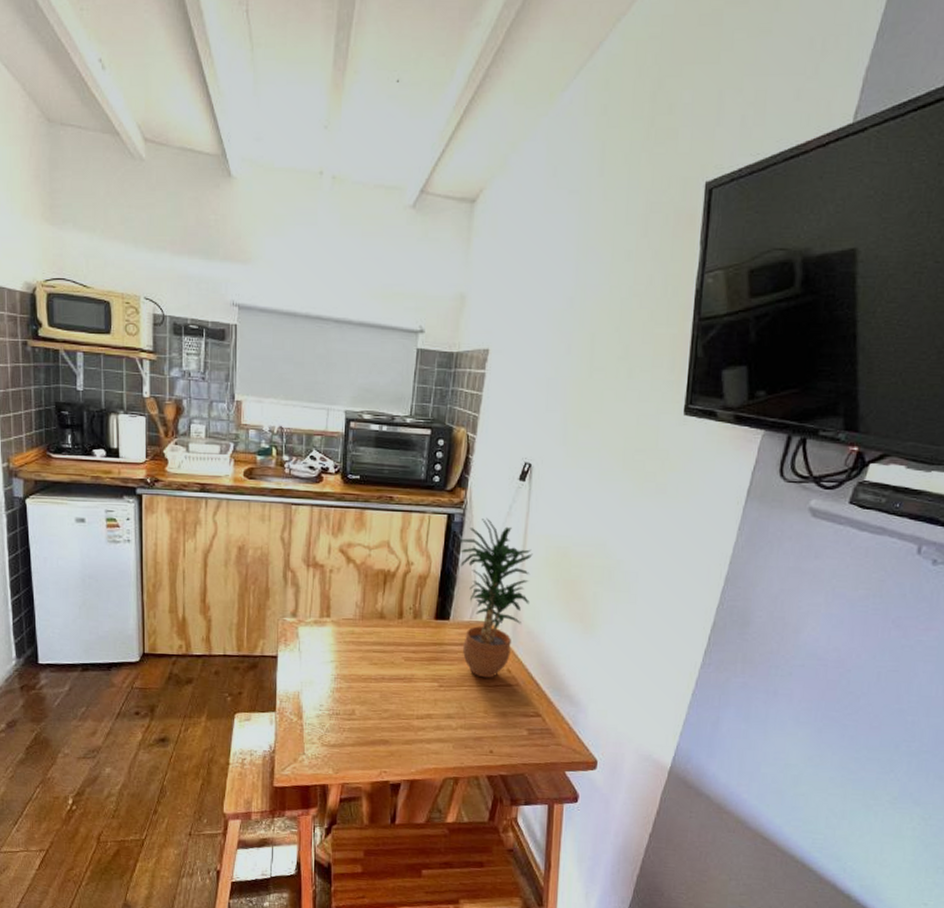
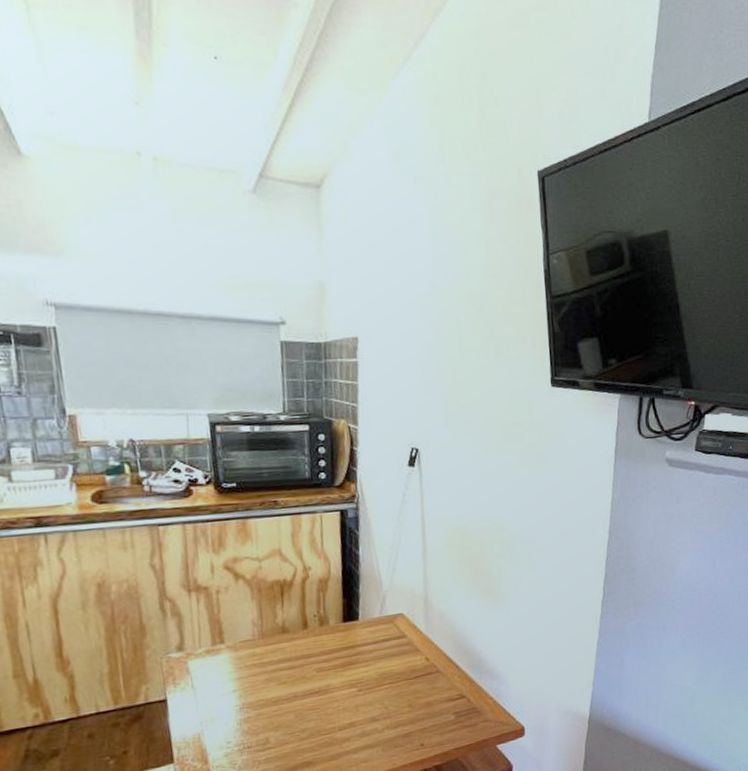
potted plant: present [459,517,533,678] -> none [357,508,437,672]

